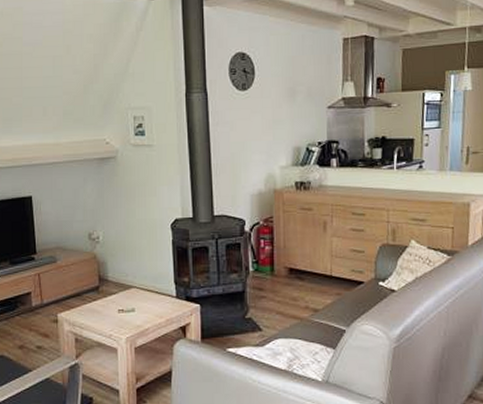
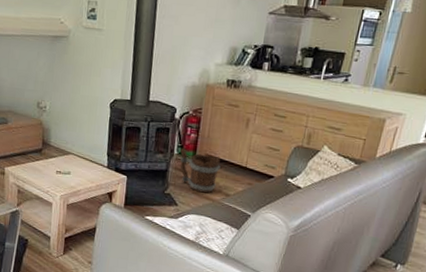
bucket: none [256,264,303,312] -> present [180,148,221,194]

